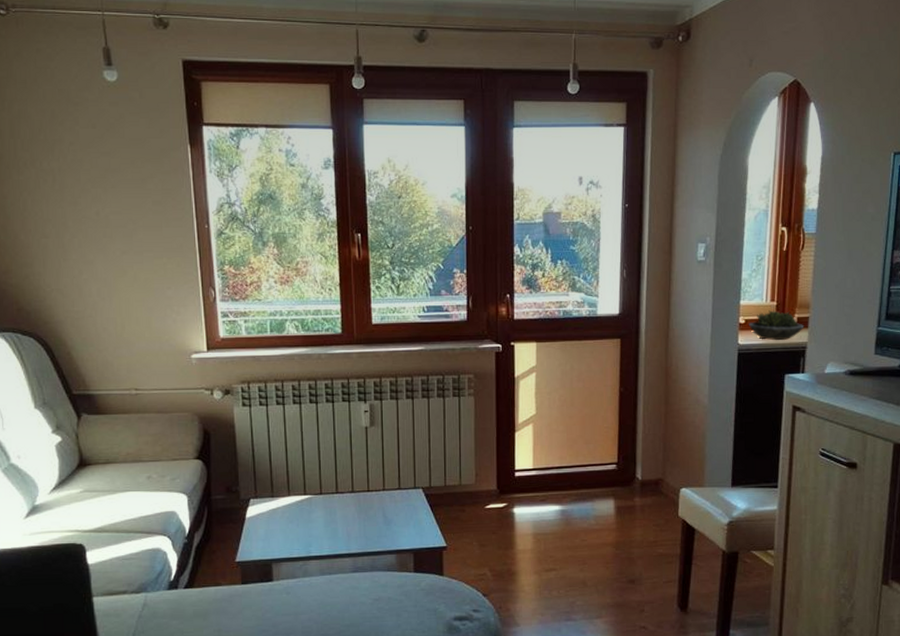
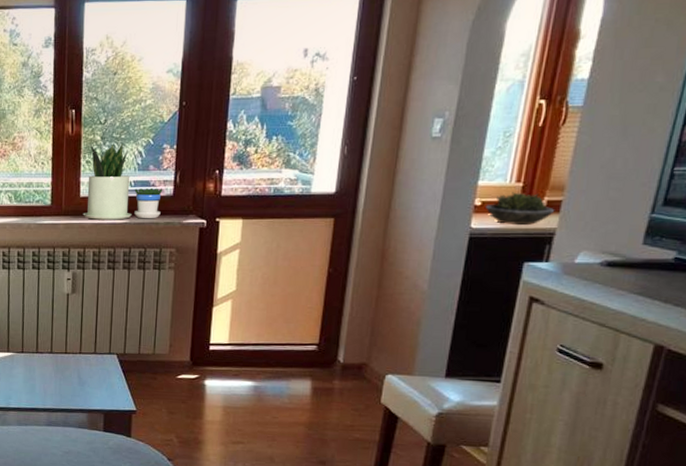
planter: none [376,268,427,347] -> present [83,143,132,220]
flowerpot: none [428,314,457,345] -> present [134,188,163,219]

